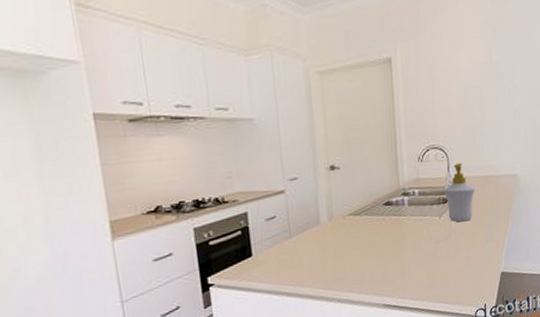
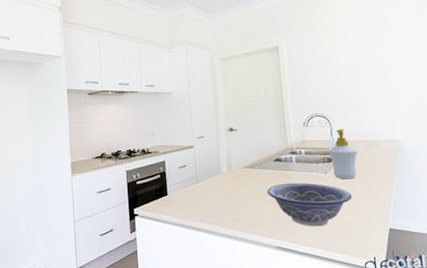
decorative bowl: none [375,228,467,278] -> present [267,182,353,227]

